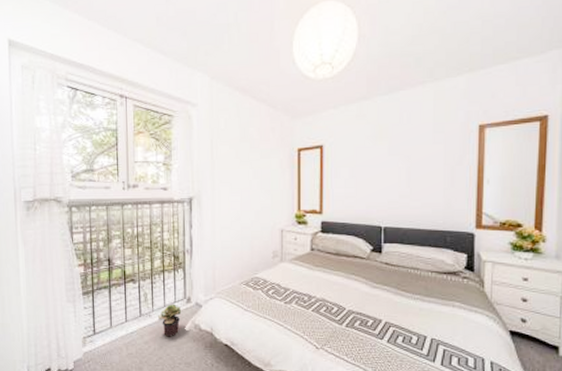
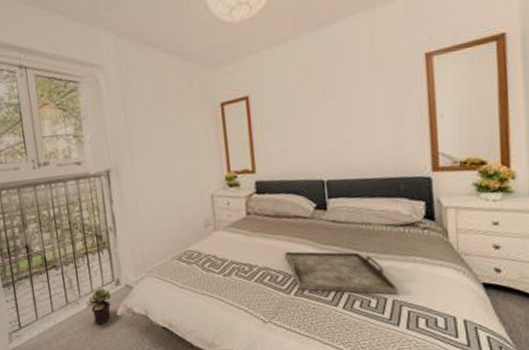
serving tray: none [340,287,437,333] -> present [284,251,398,295]

